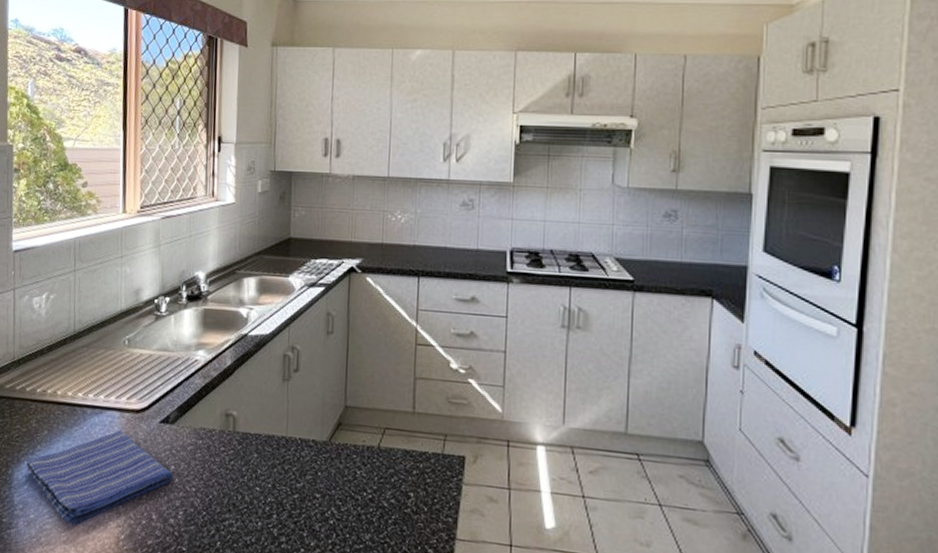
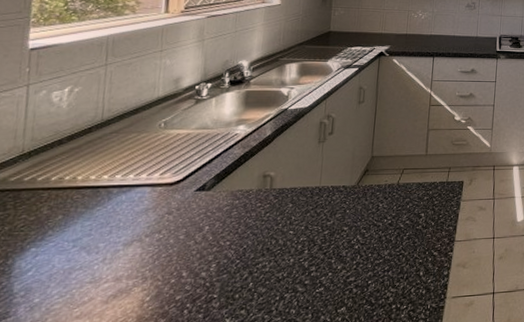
dish towel: present [26,430,174,525] -> none [33,203,208,299]

